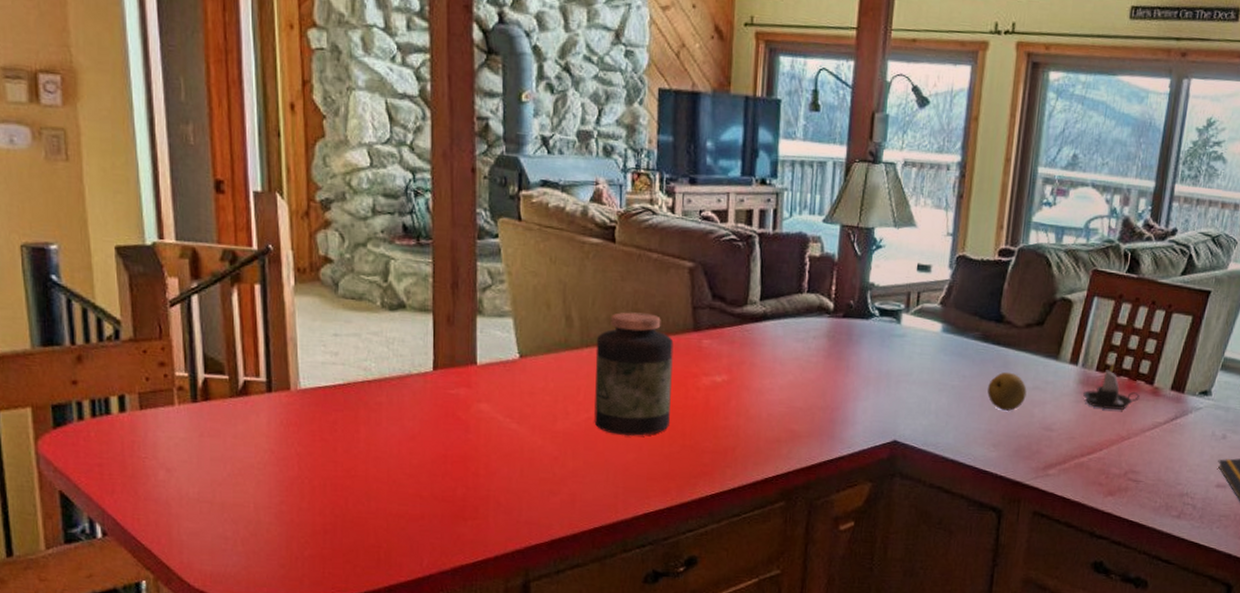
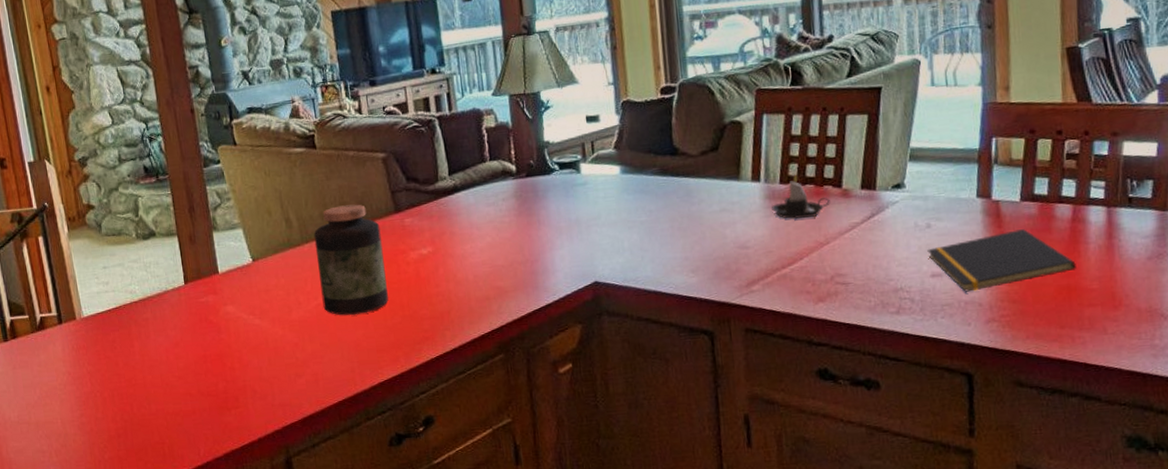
fruit: present [987,371,1027,411] -> none [675,199,715,237]

